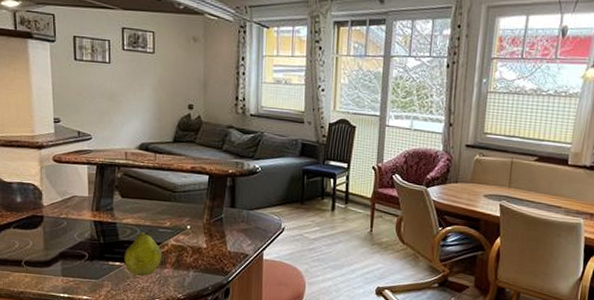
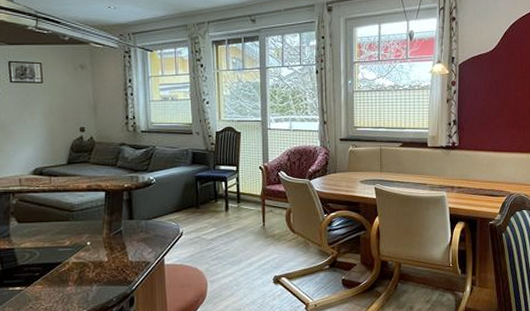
fruit: present [124,229,162,277] -> none [24,250,64,298]

